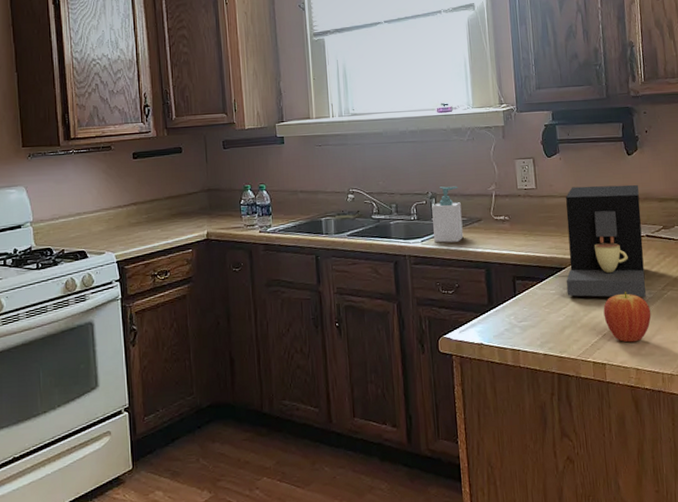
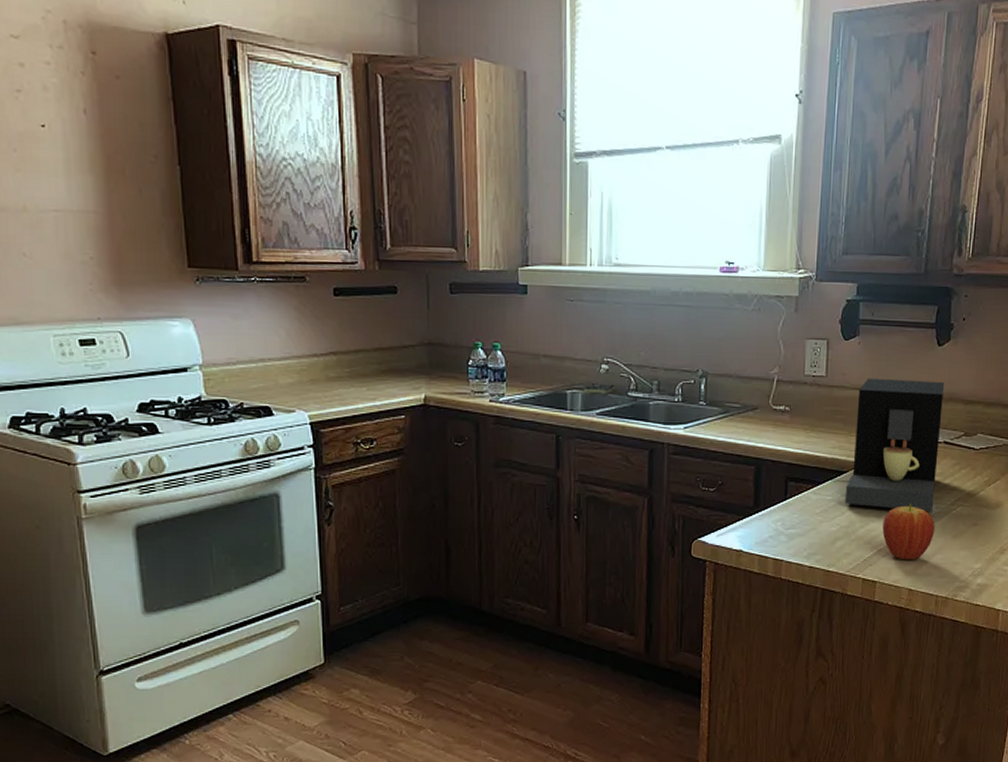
soap bottle: present [432,186,464,243] -> none [699,364,736,432]

